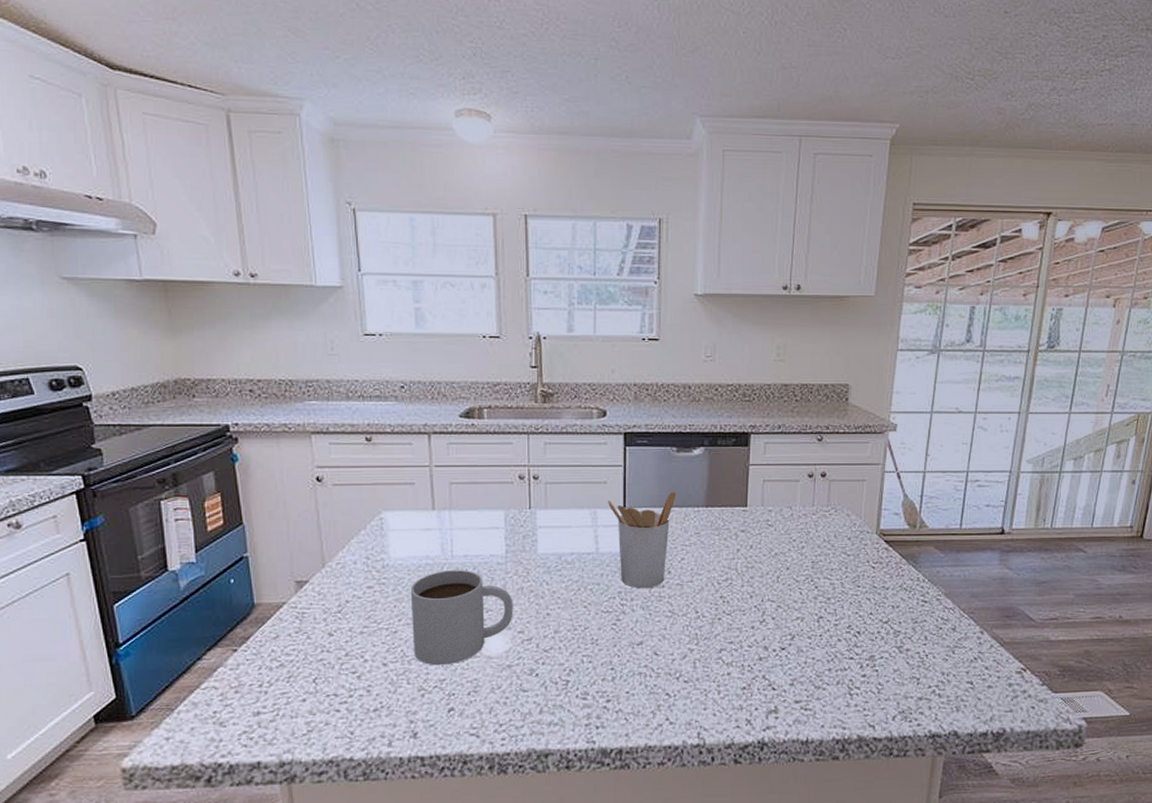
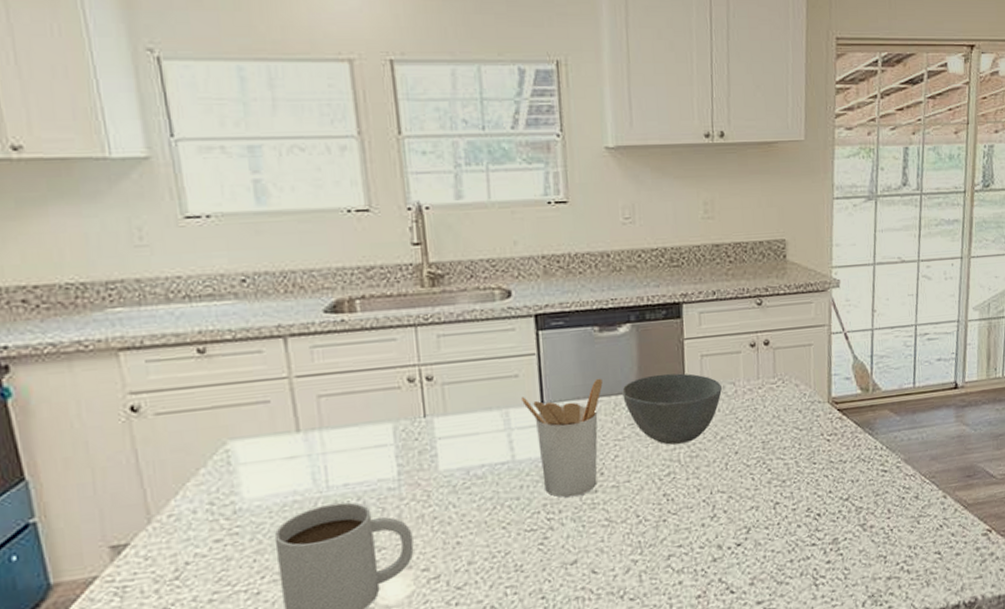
bowl: none [692,493,779,555] -> present [622,373,722,445]

